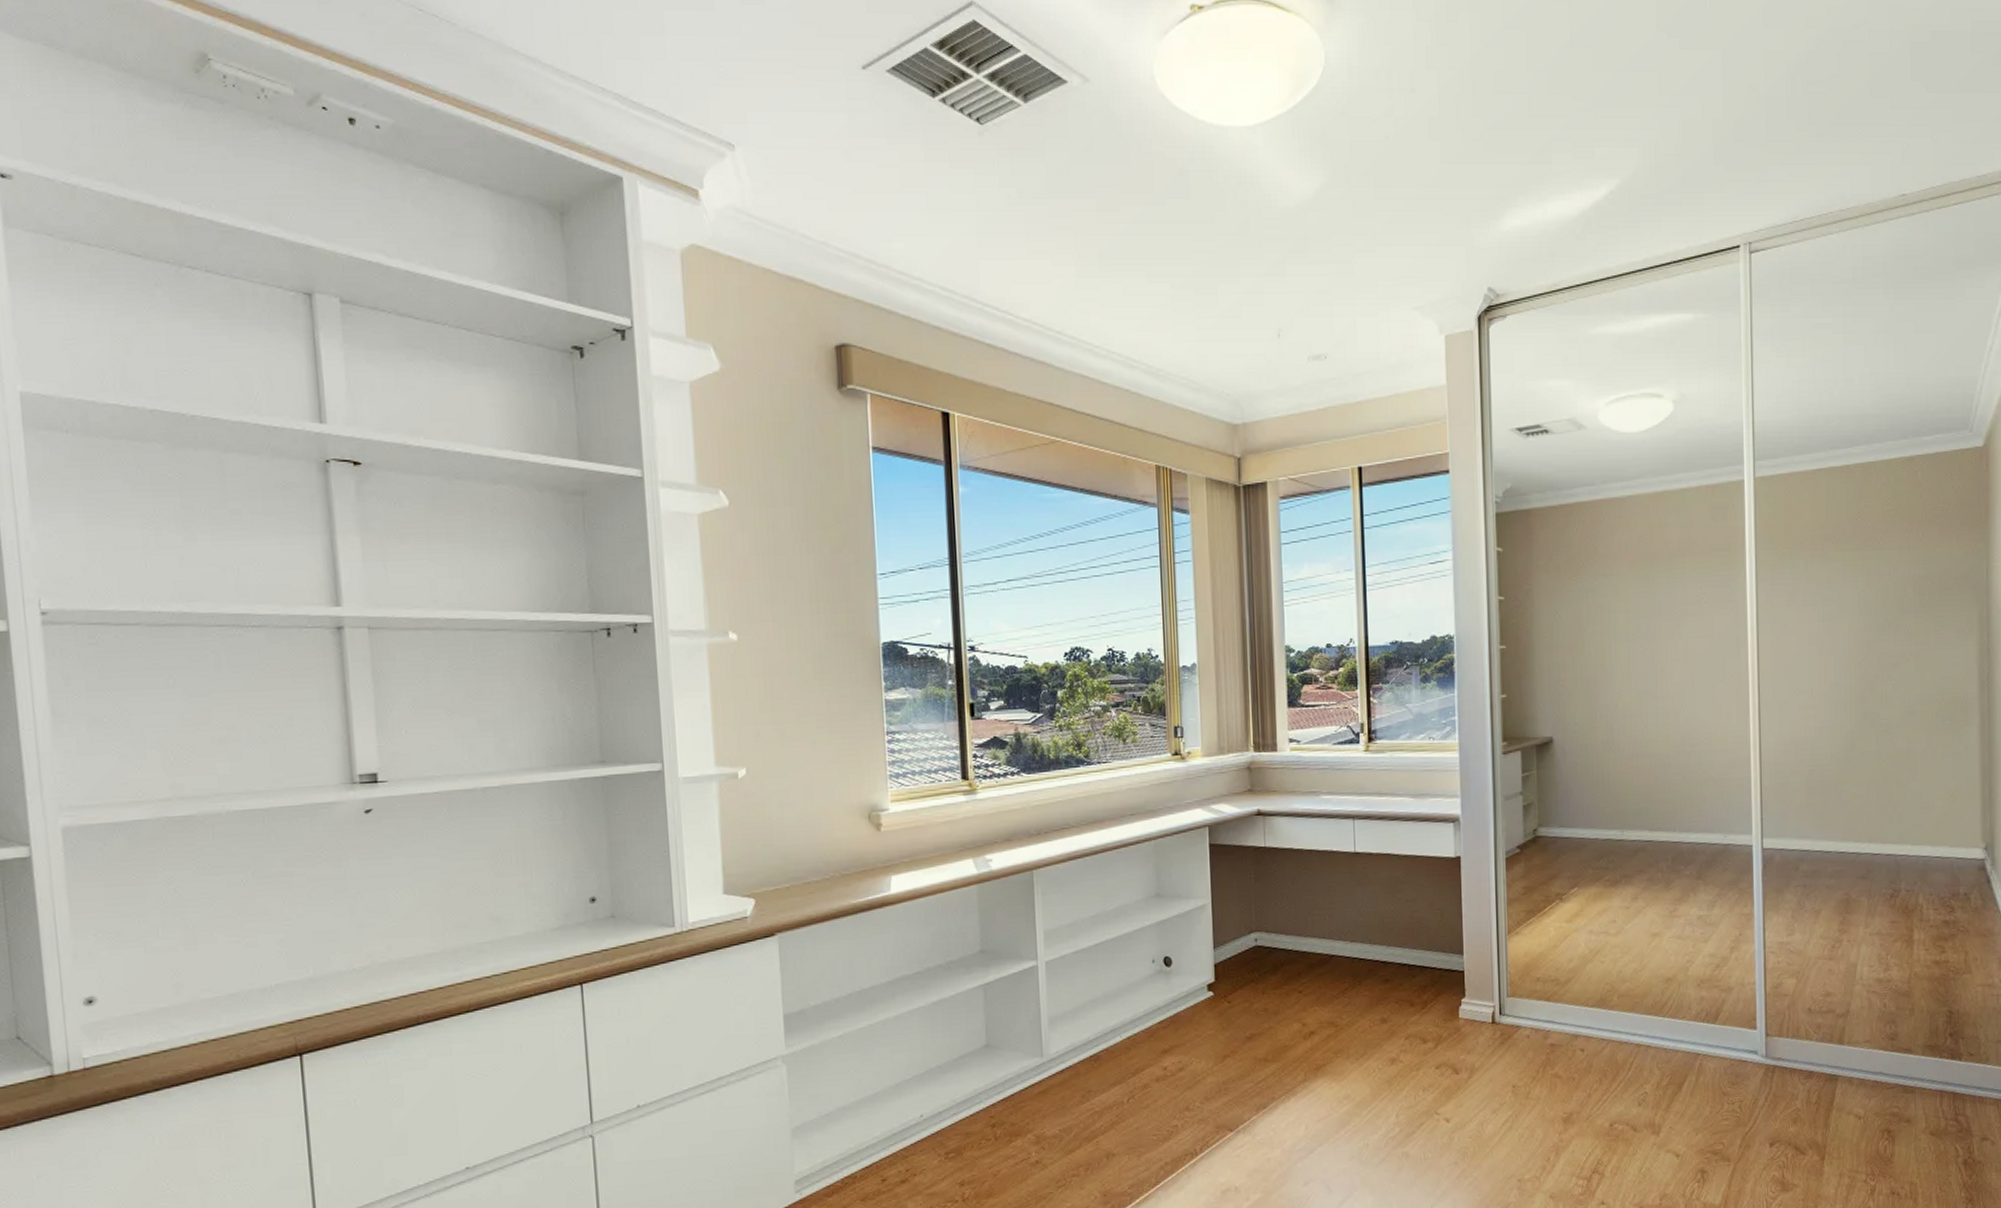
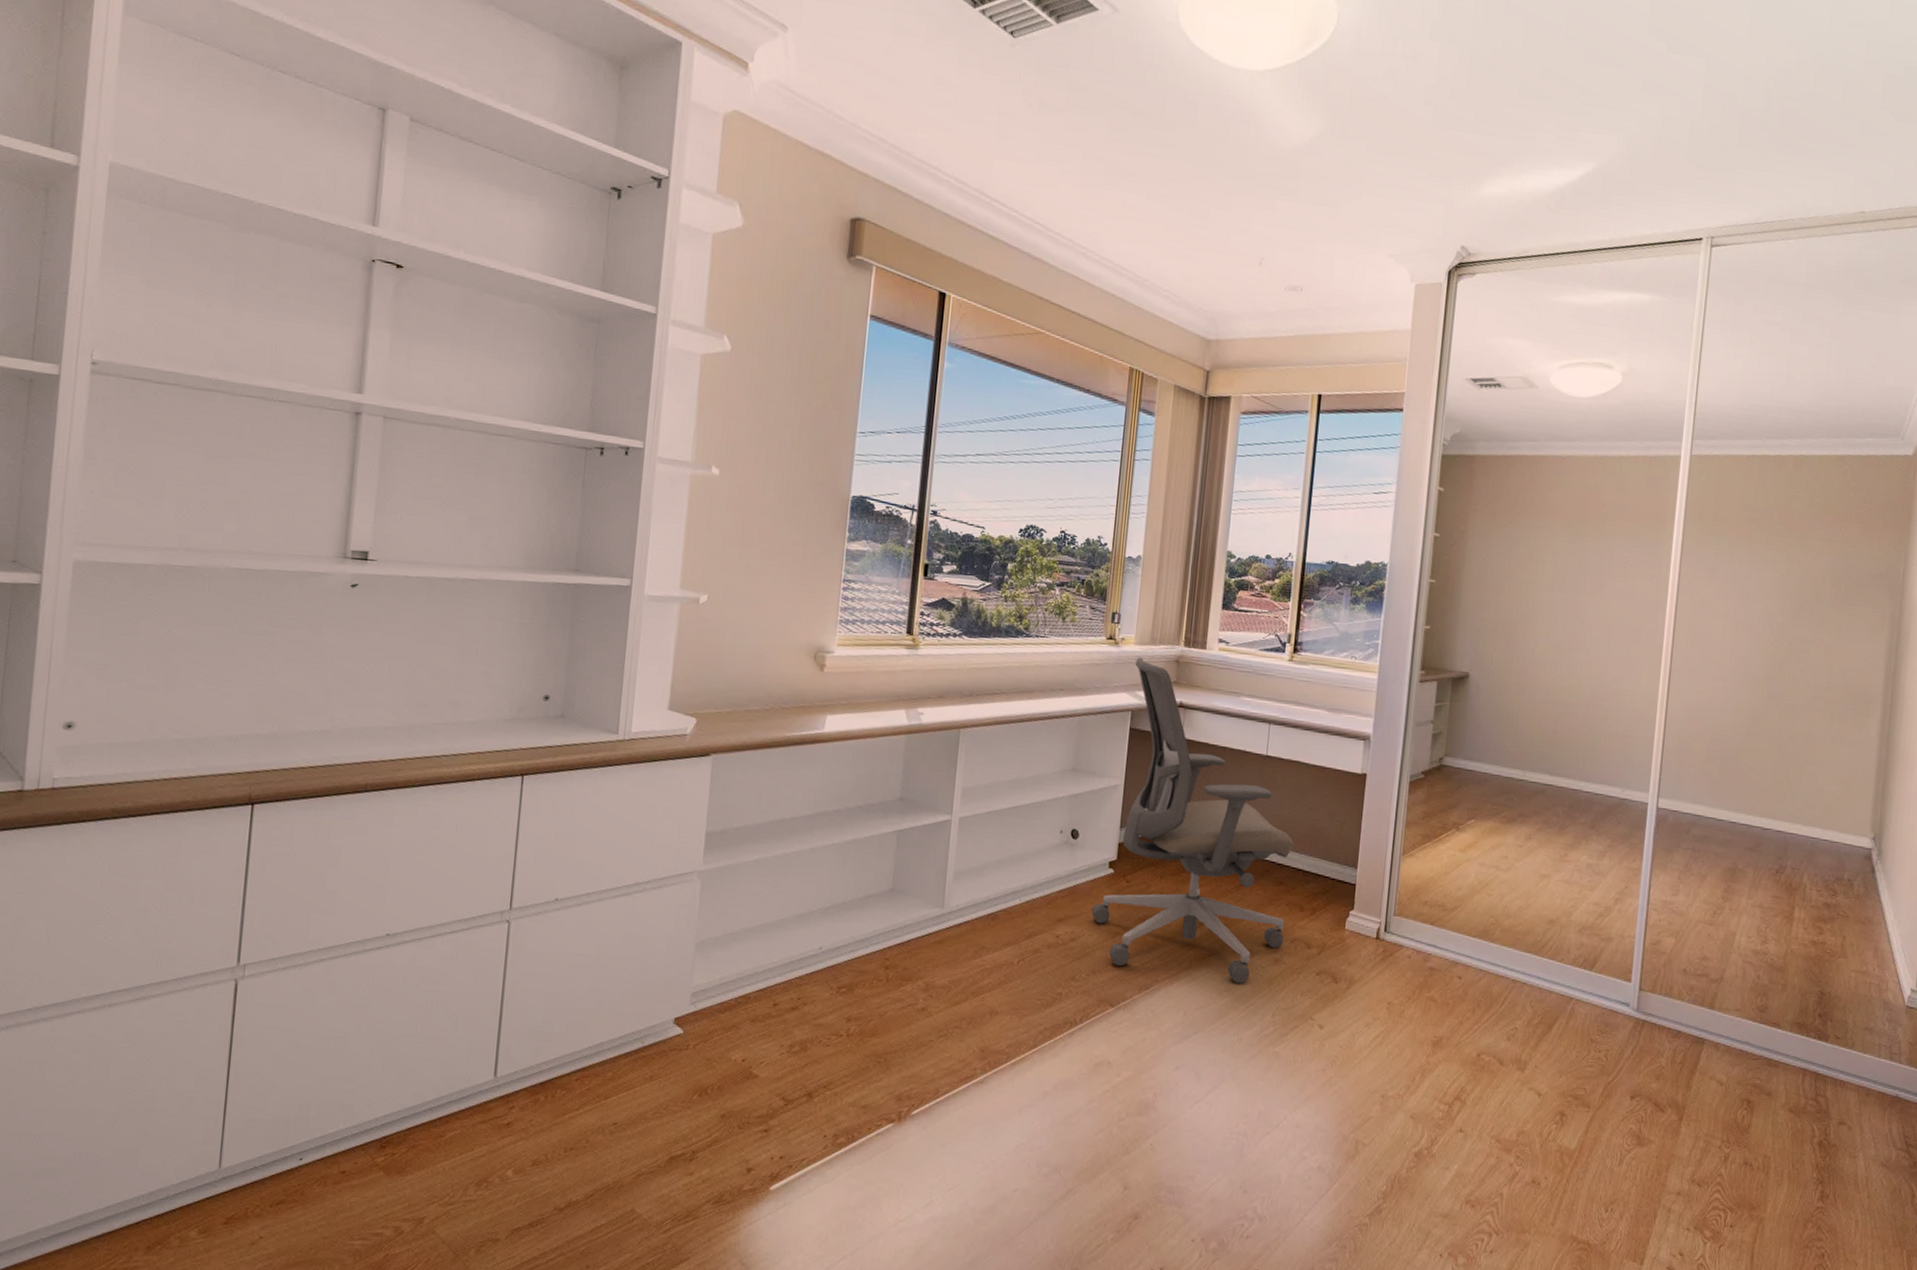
office chair: none [1196,769,1397,1090] -> present [1091,657,1295,984]

